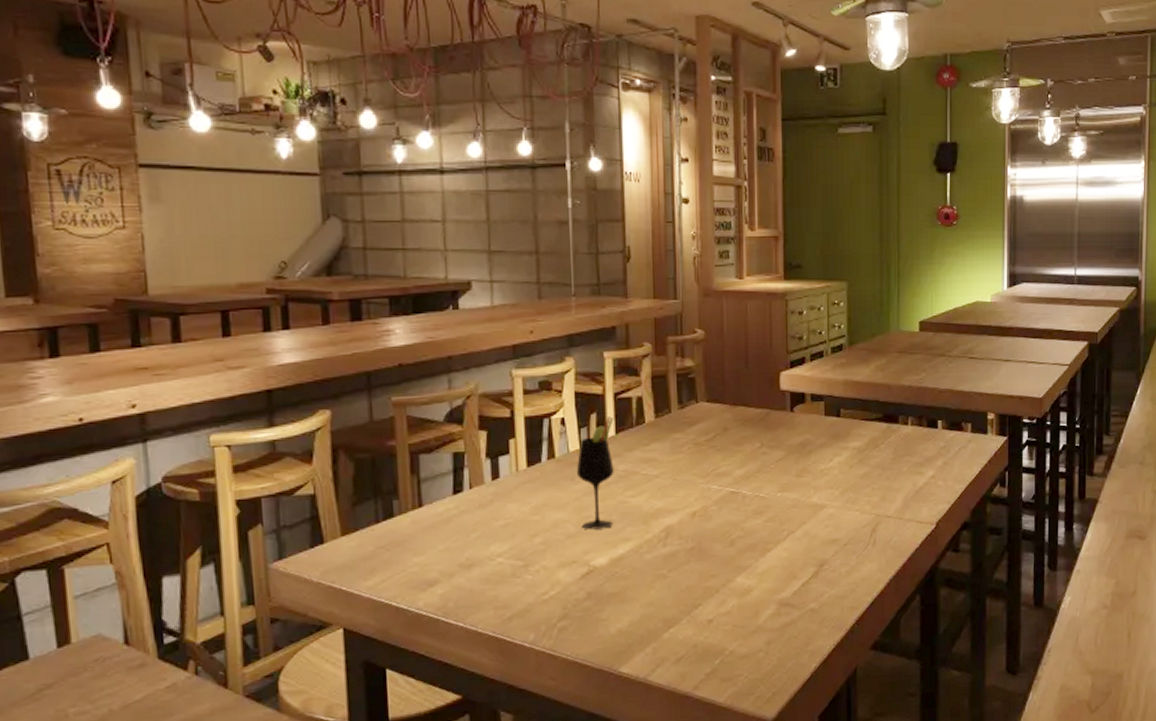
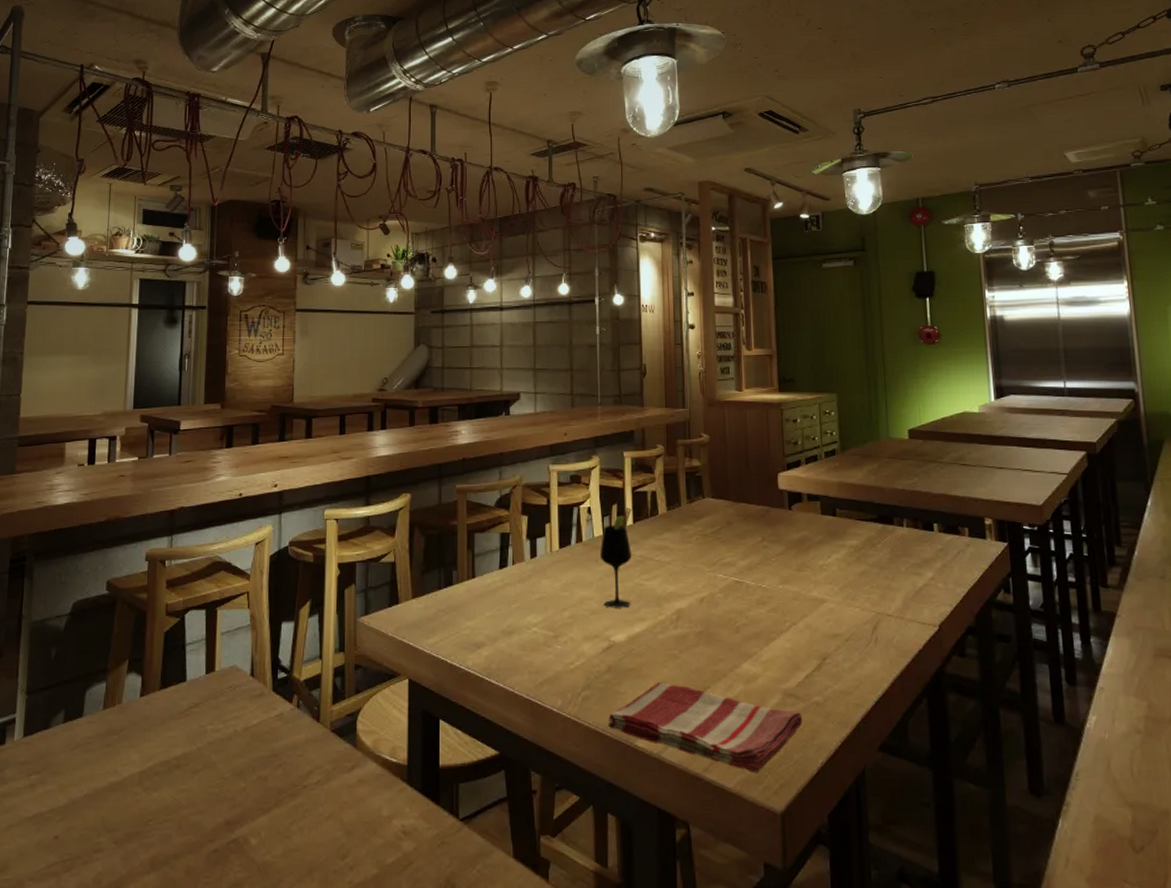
dish towel: none [589,604,798,686] -> present [608,682,803,774]

